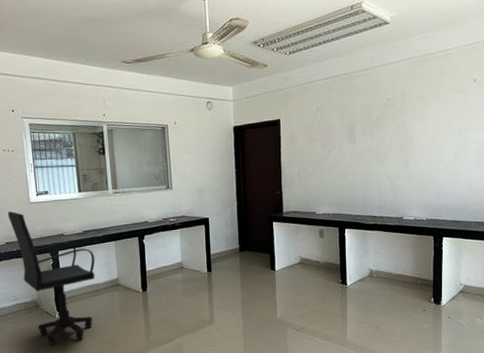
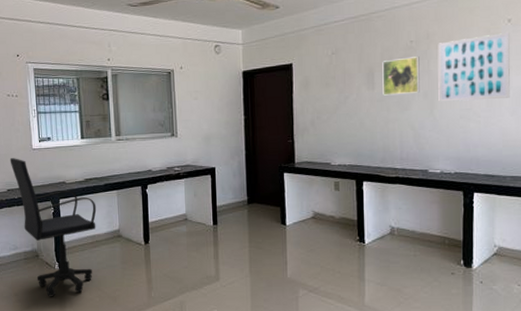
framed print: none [362,113,396,149] -> present [382,56,420,96]
wall art: none [412,90,475,155] -> present [438,31,510,102]

